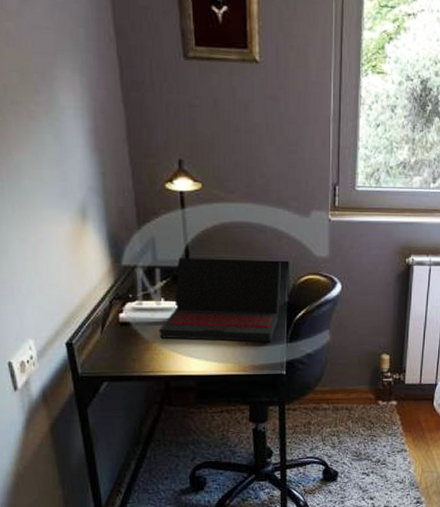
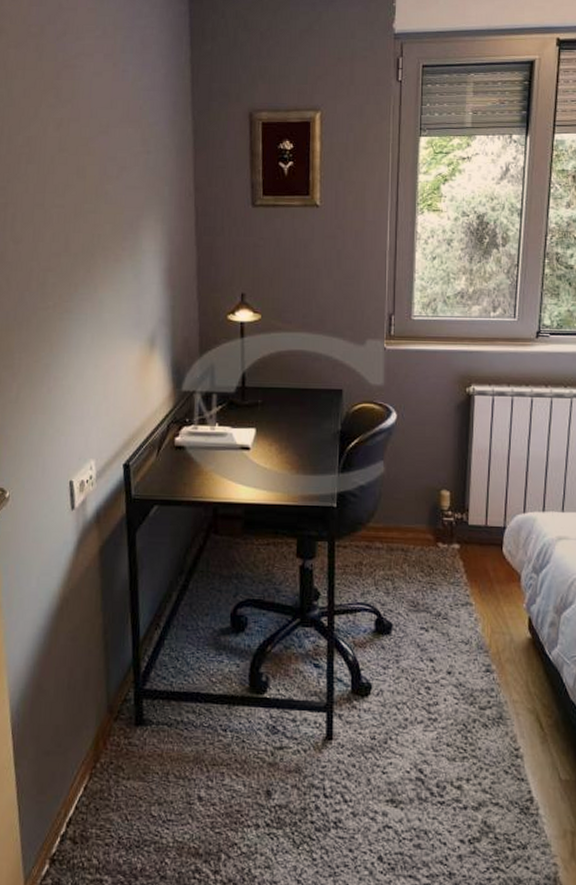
laptop: present [159,257,281,343] -> none [211,384,334,472]

